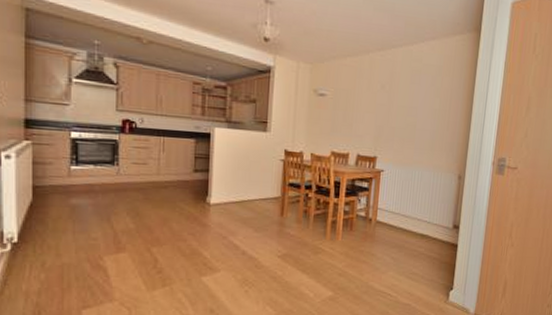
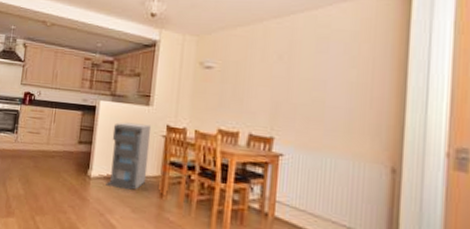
storage cabinet: none [226,148,270,213] -> present [105,122,152,191]

